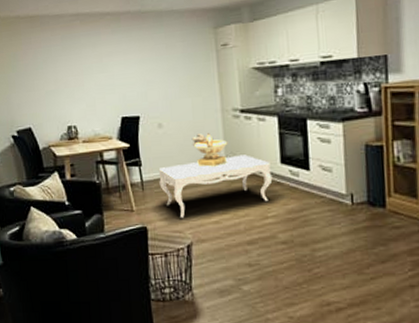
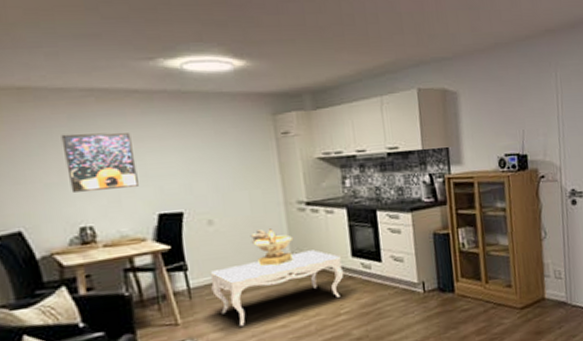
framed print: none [57,49,108,98] -> present [61,132,138,192]

